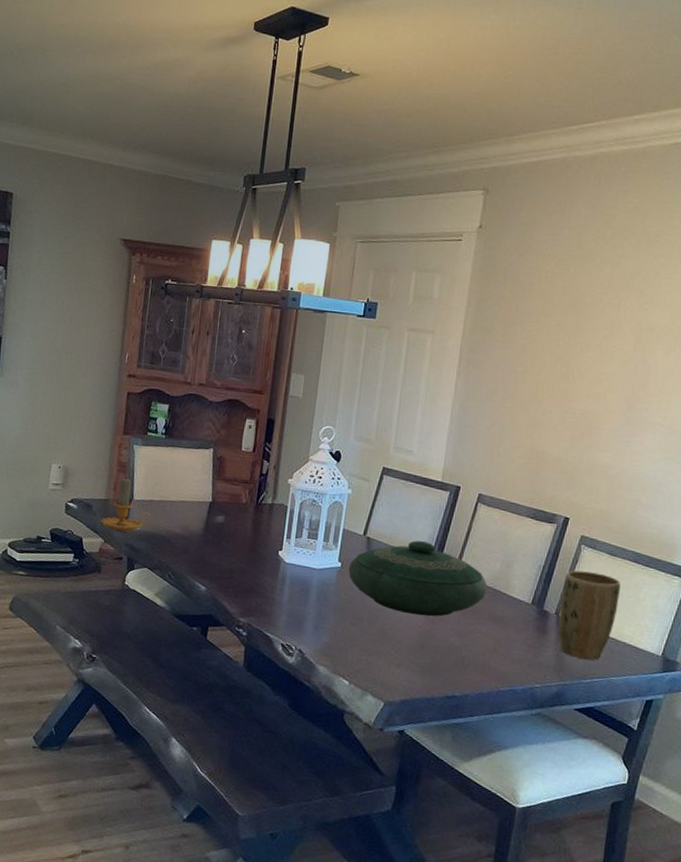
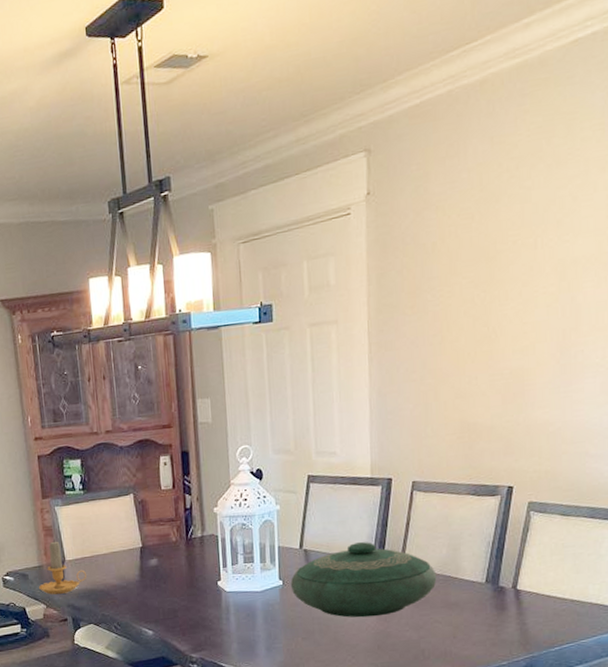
plant pot: present [558,570,621,660] -> none [515,536,579,628]

